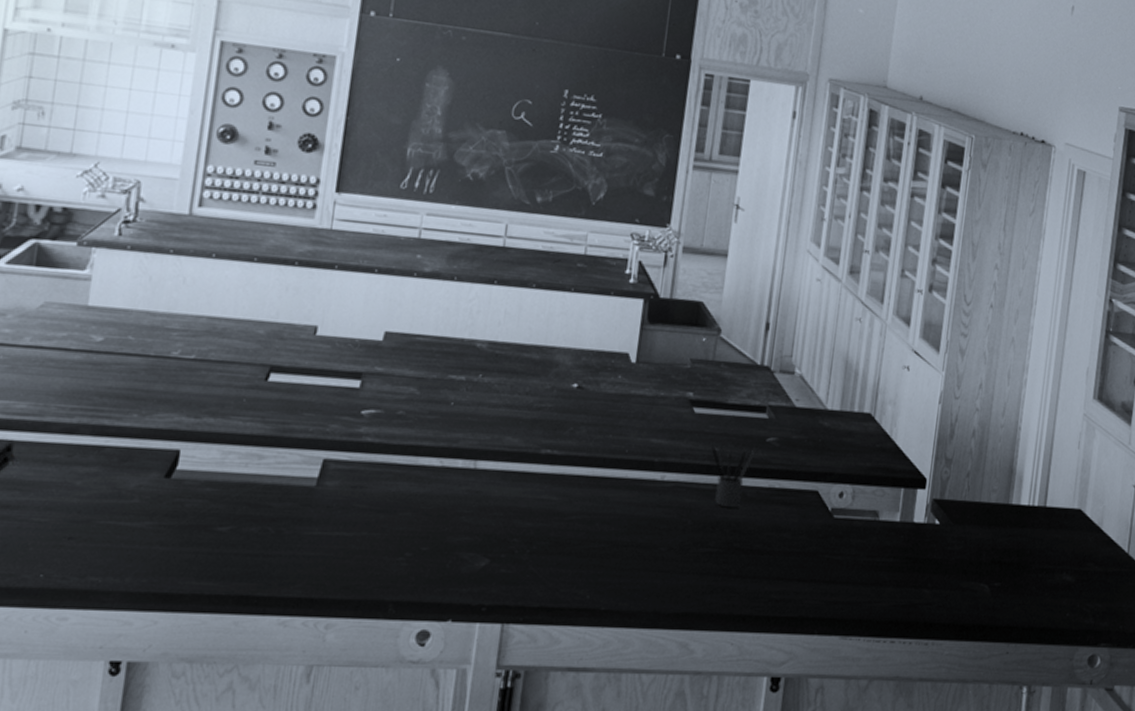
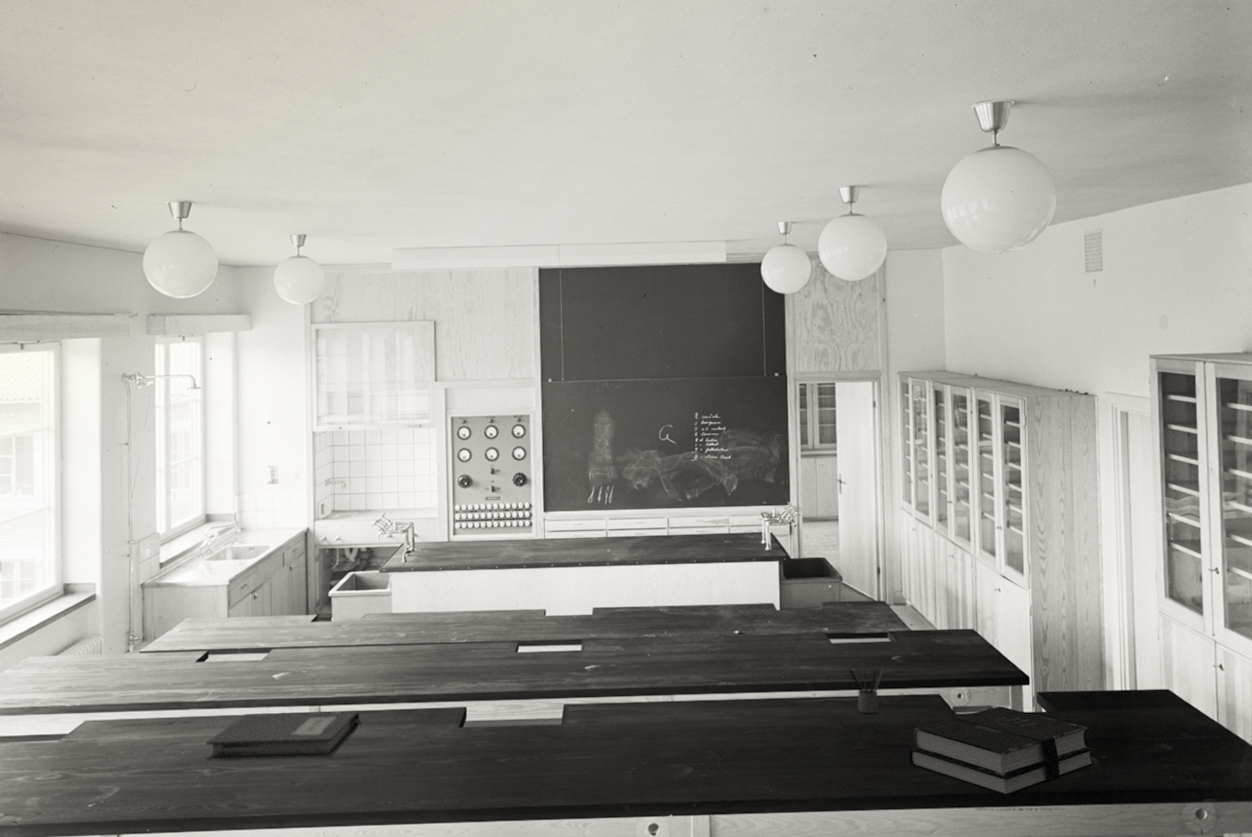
hardback book: none [768,511,988,626] -> present [908,706,1095,797]

